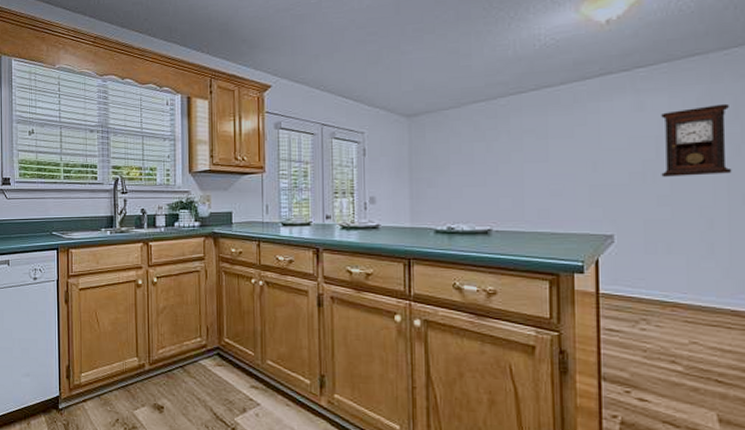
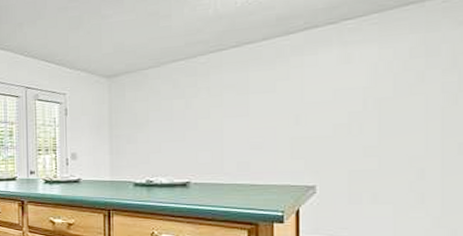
pendulum clock: present [661,103,732,177] -> none [368,52,447,128]

